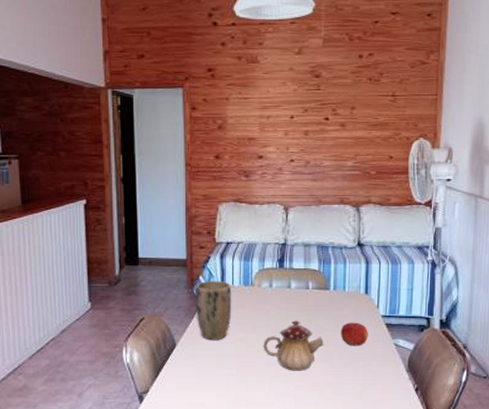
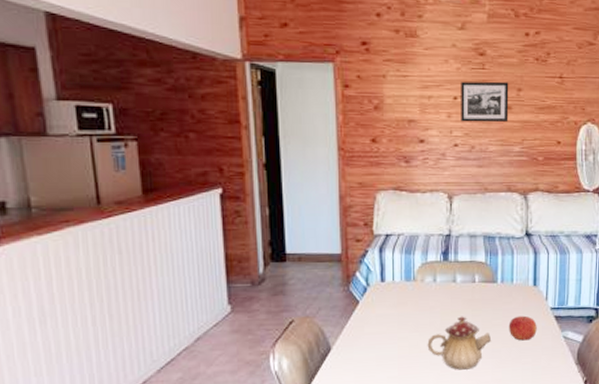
plant pot: present [196,280,232,340] -> none [352,276,393,342]
picture frame: none [297,101,343,139] -> present [461,81,509,123]

